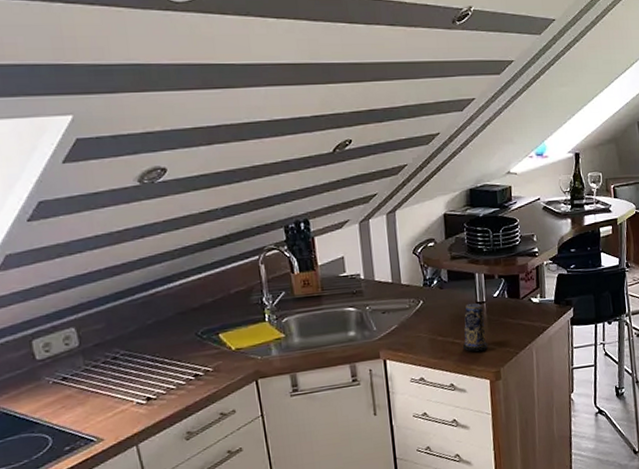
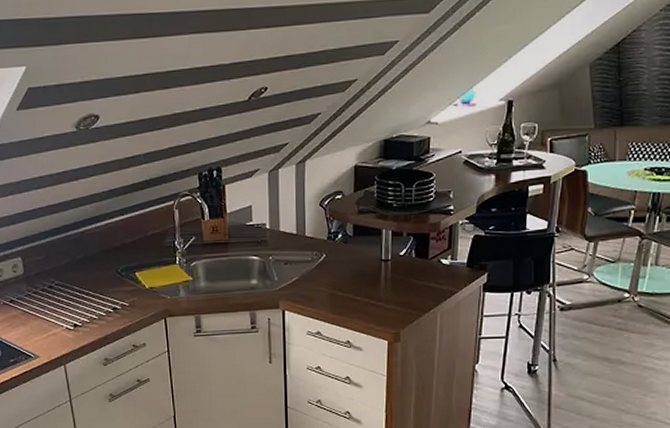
candle: present [463,303,489,353] -> none [363,260,390,311]

